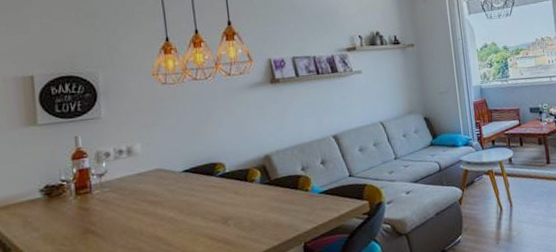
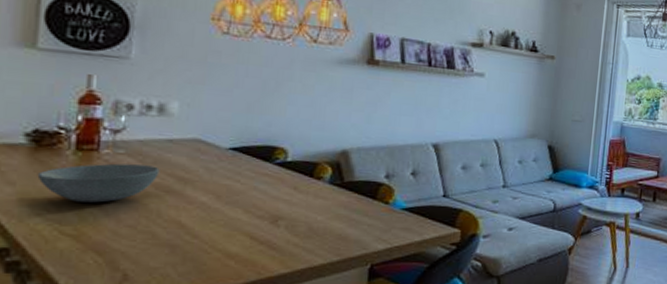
bowl: none [52,196,136,235] -> present [37,163,160,203]

